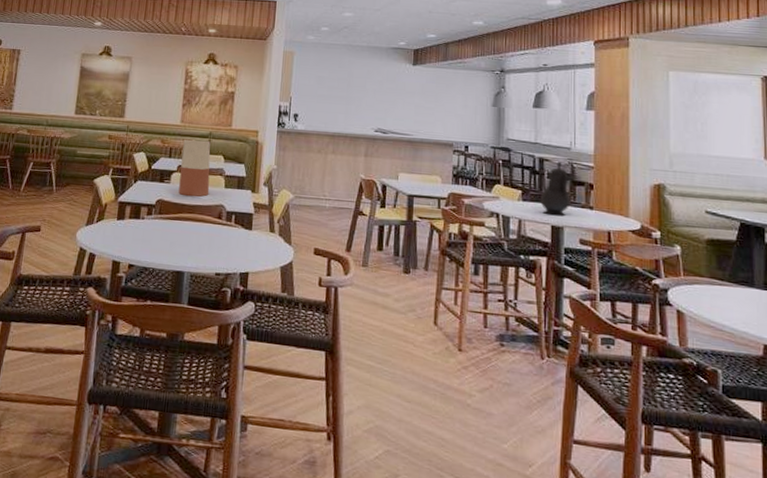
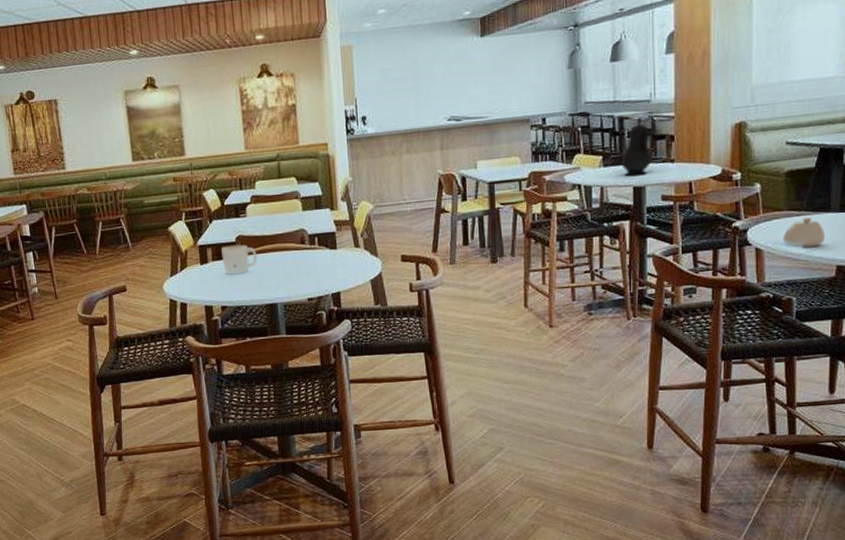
mug: none [138,207,173,237] -> present [221,244,257,275]
vase: present [178,139,211,197] -> none [252,164,288,227]
sugar bowl: none [705,288,751,321] -> present [782,217,826,248]

